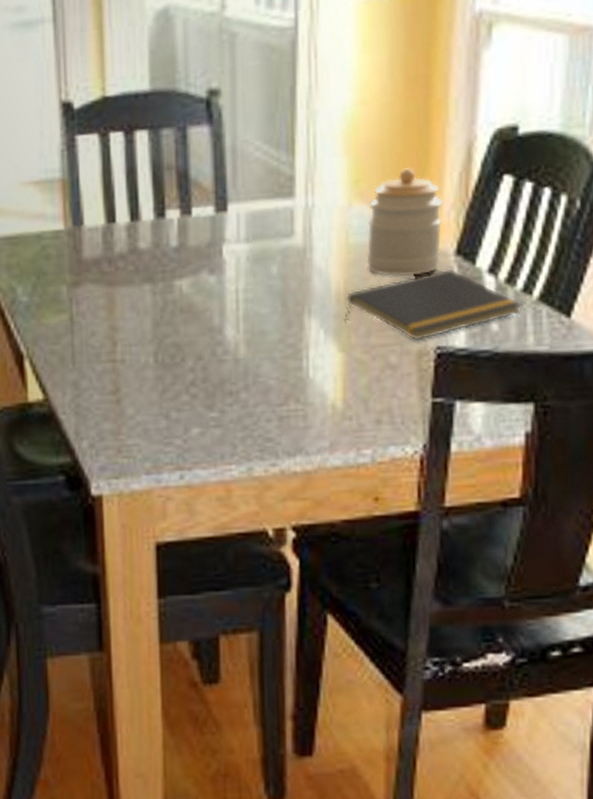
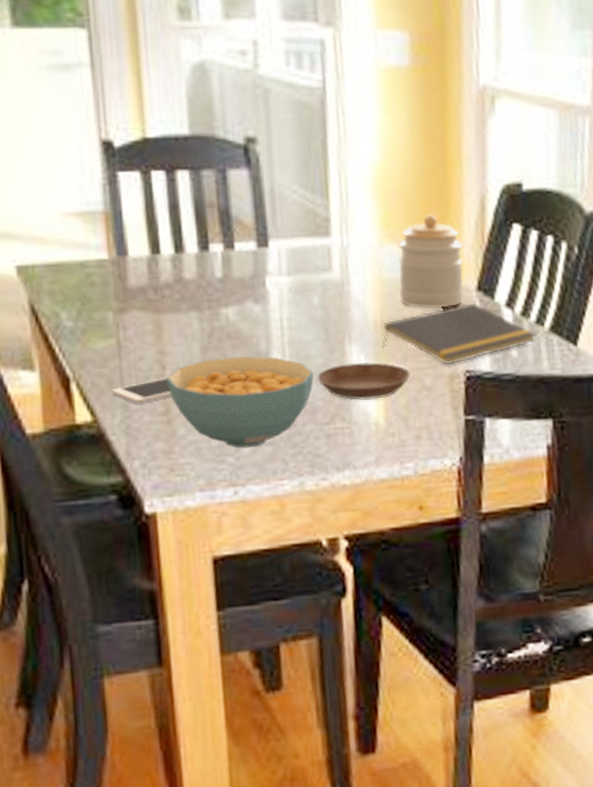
cell phone: none [63,355,121,383] -> present [111,378,171,404]
cereal bowl: none [117,331,269,430] -> present [166,355,314,448]
saucer: none [272,337,374,380] -> present [317,362,410,400]

